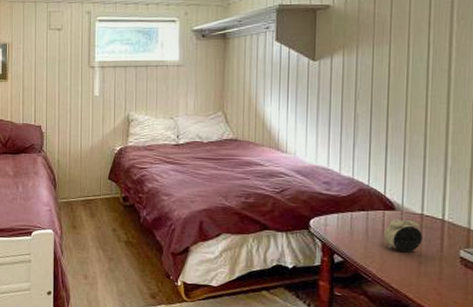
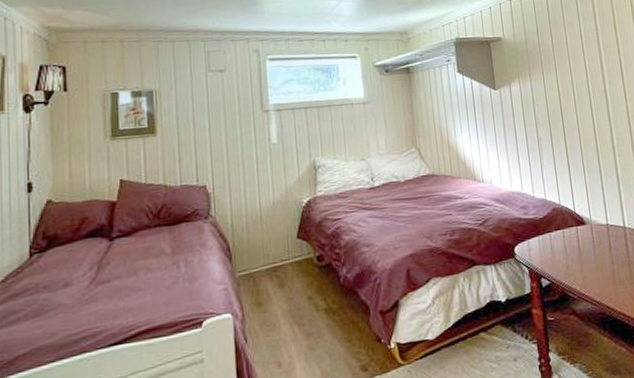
alarm clock: present [384,214,422,253] -> none [580,226,612,264]

